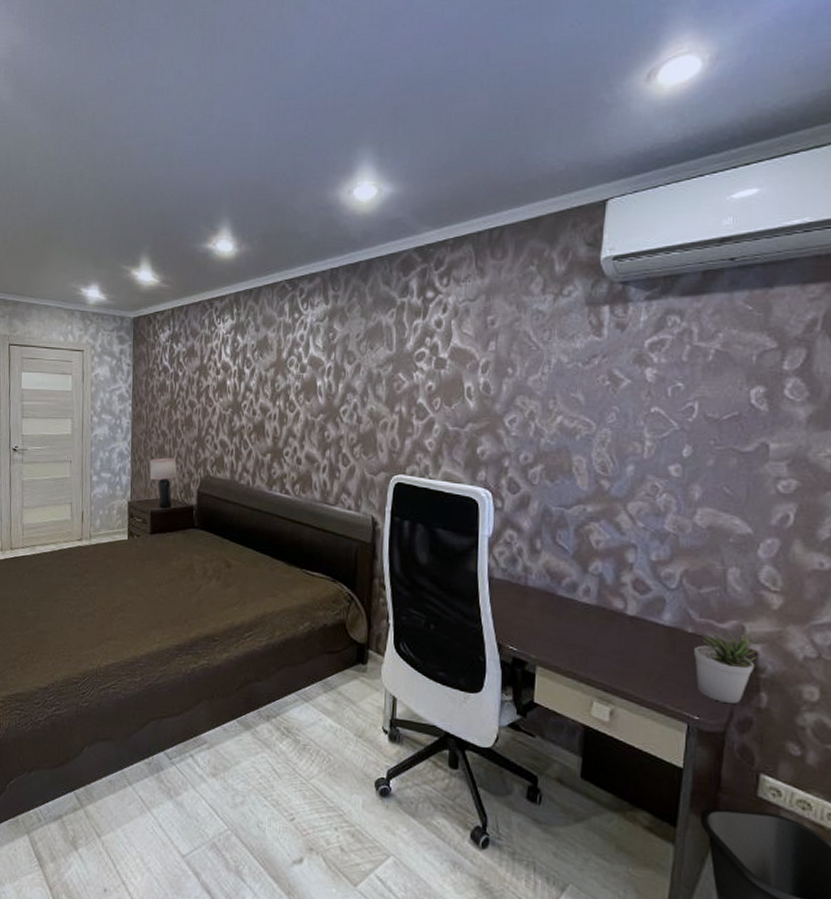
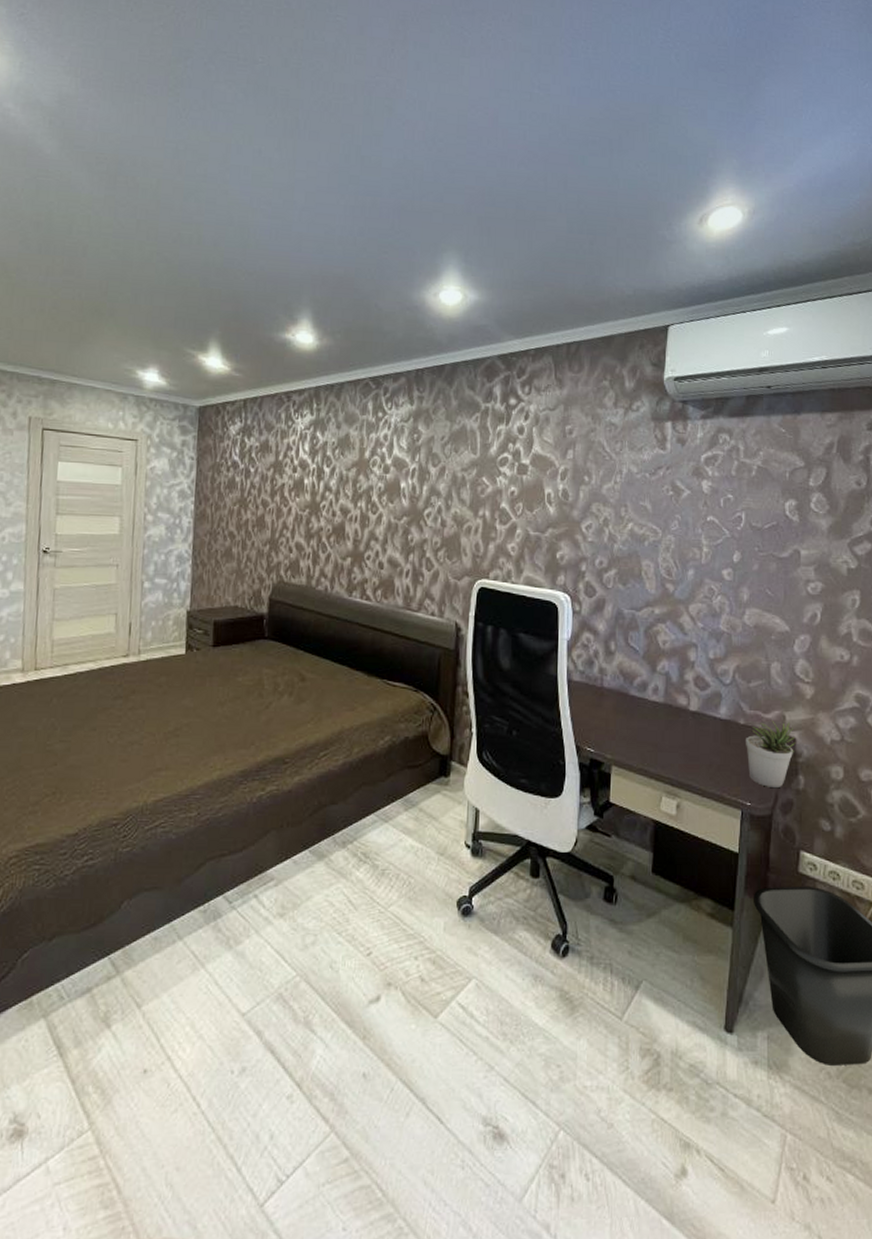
table lamp: present [149,457,178,509] -> none [213,561,247,619]

